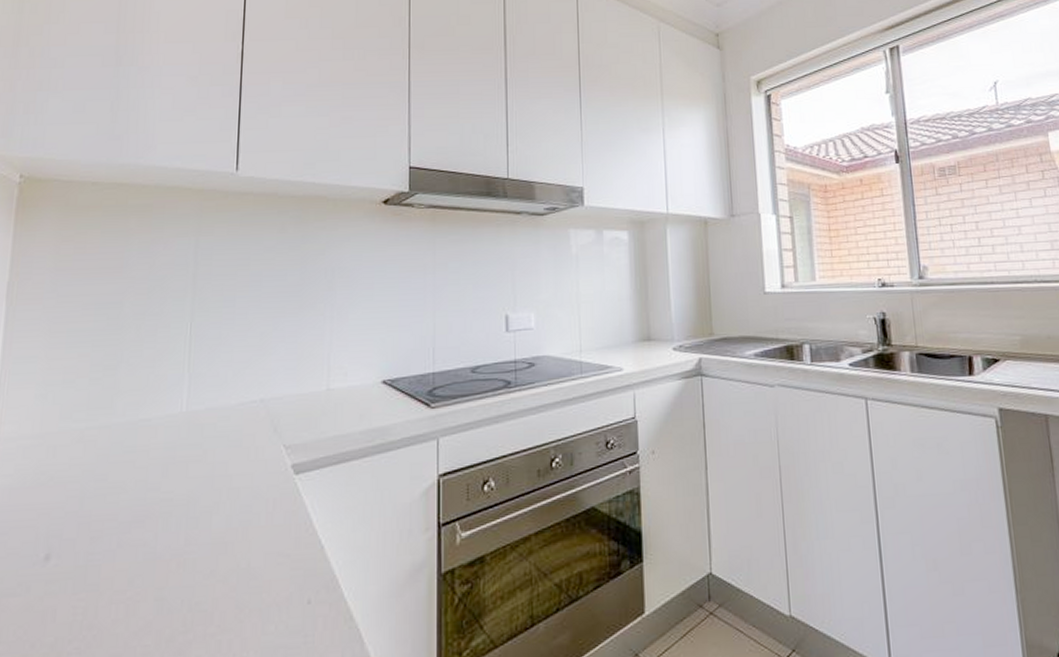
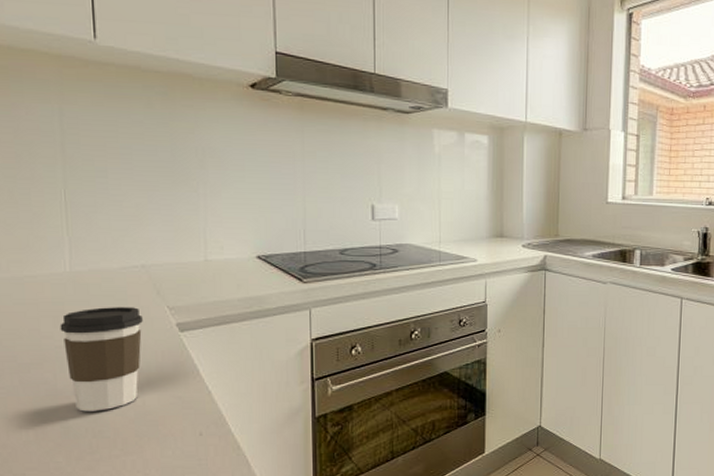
coffee cup: none [168,448,256,579] -> present [59,307,143,412]

